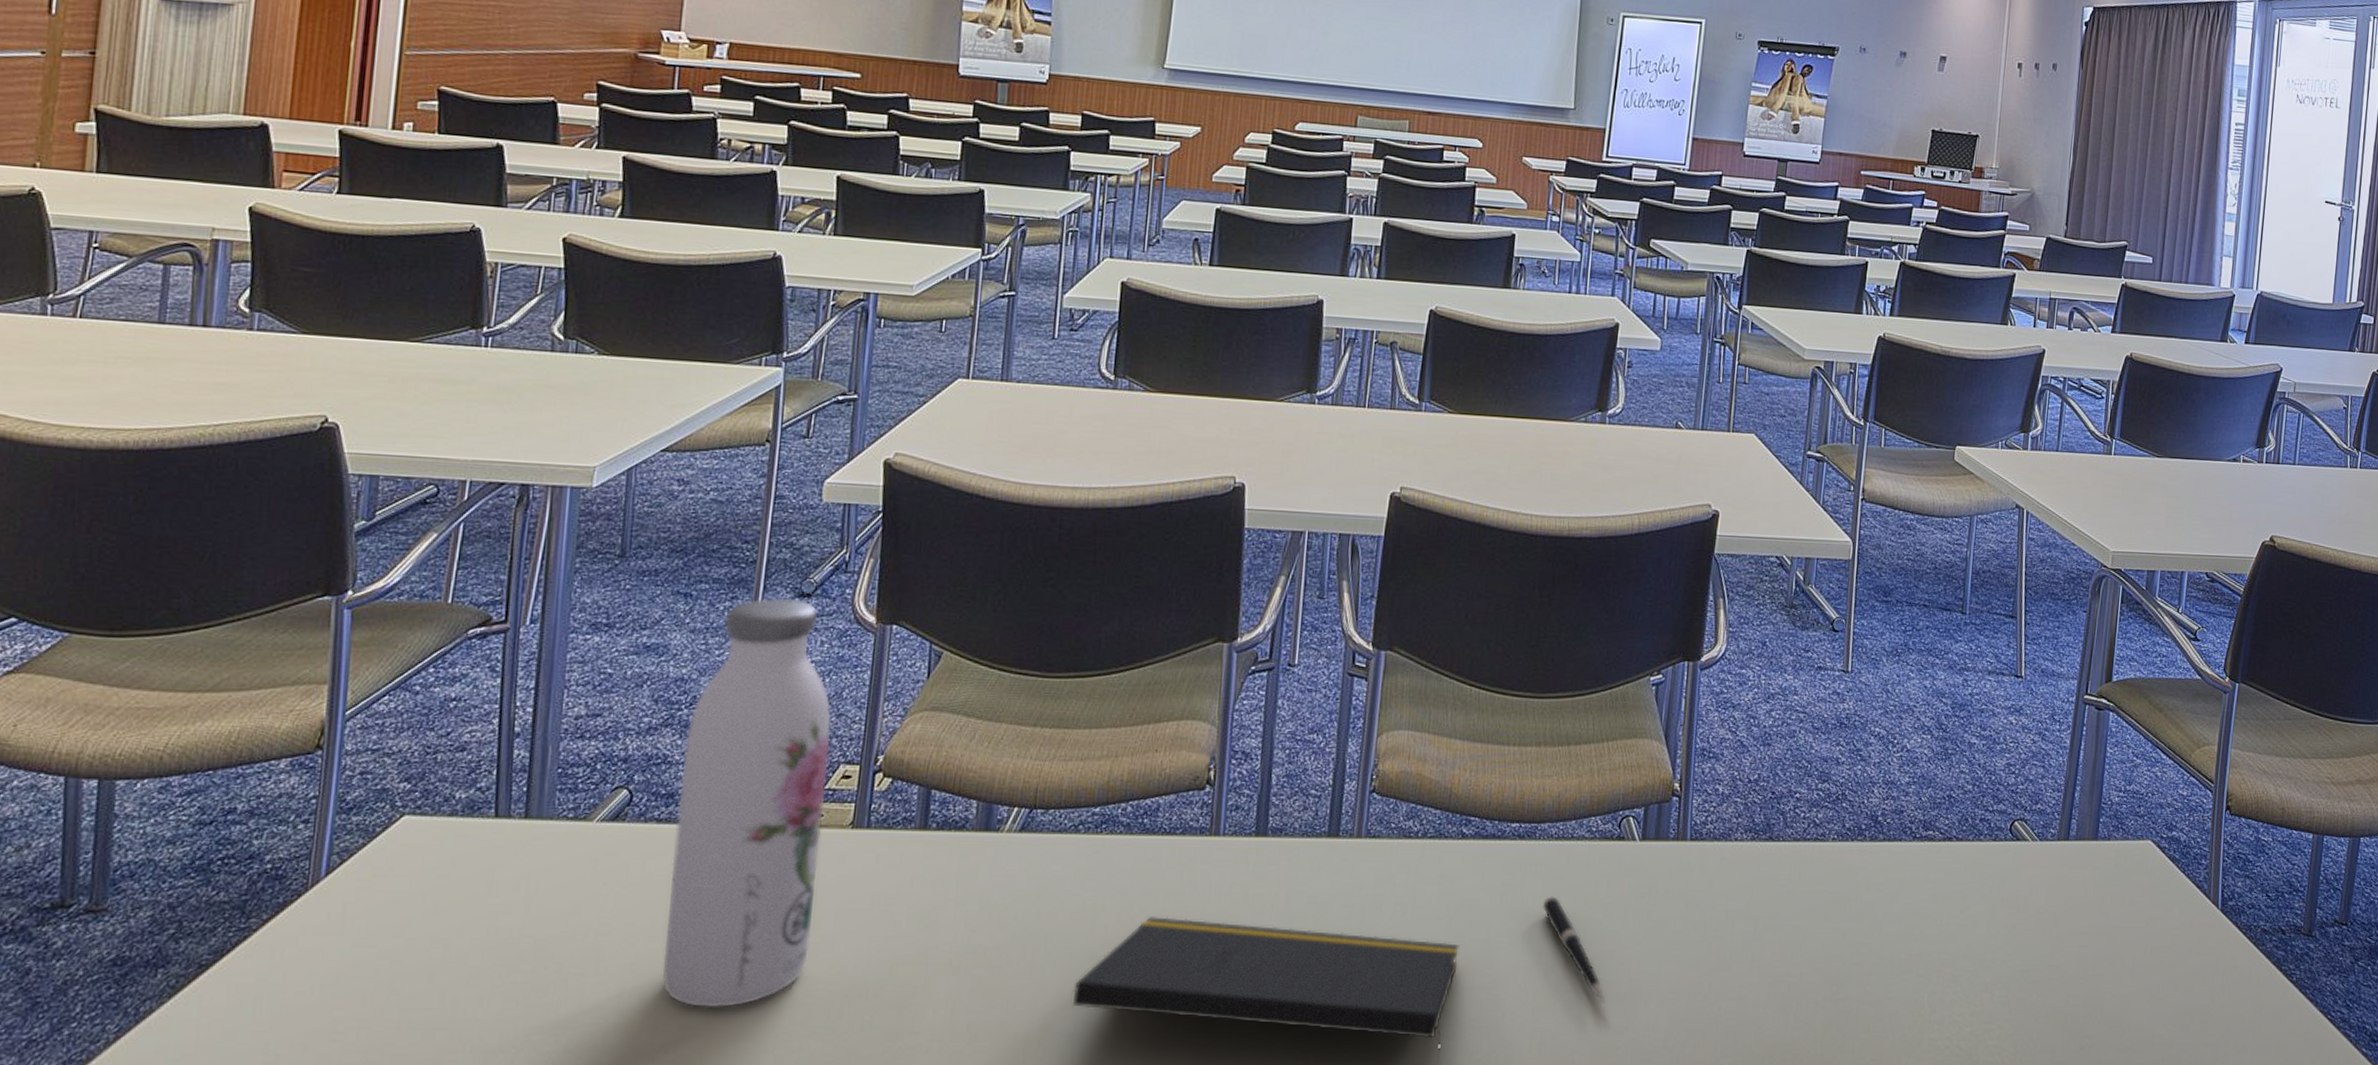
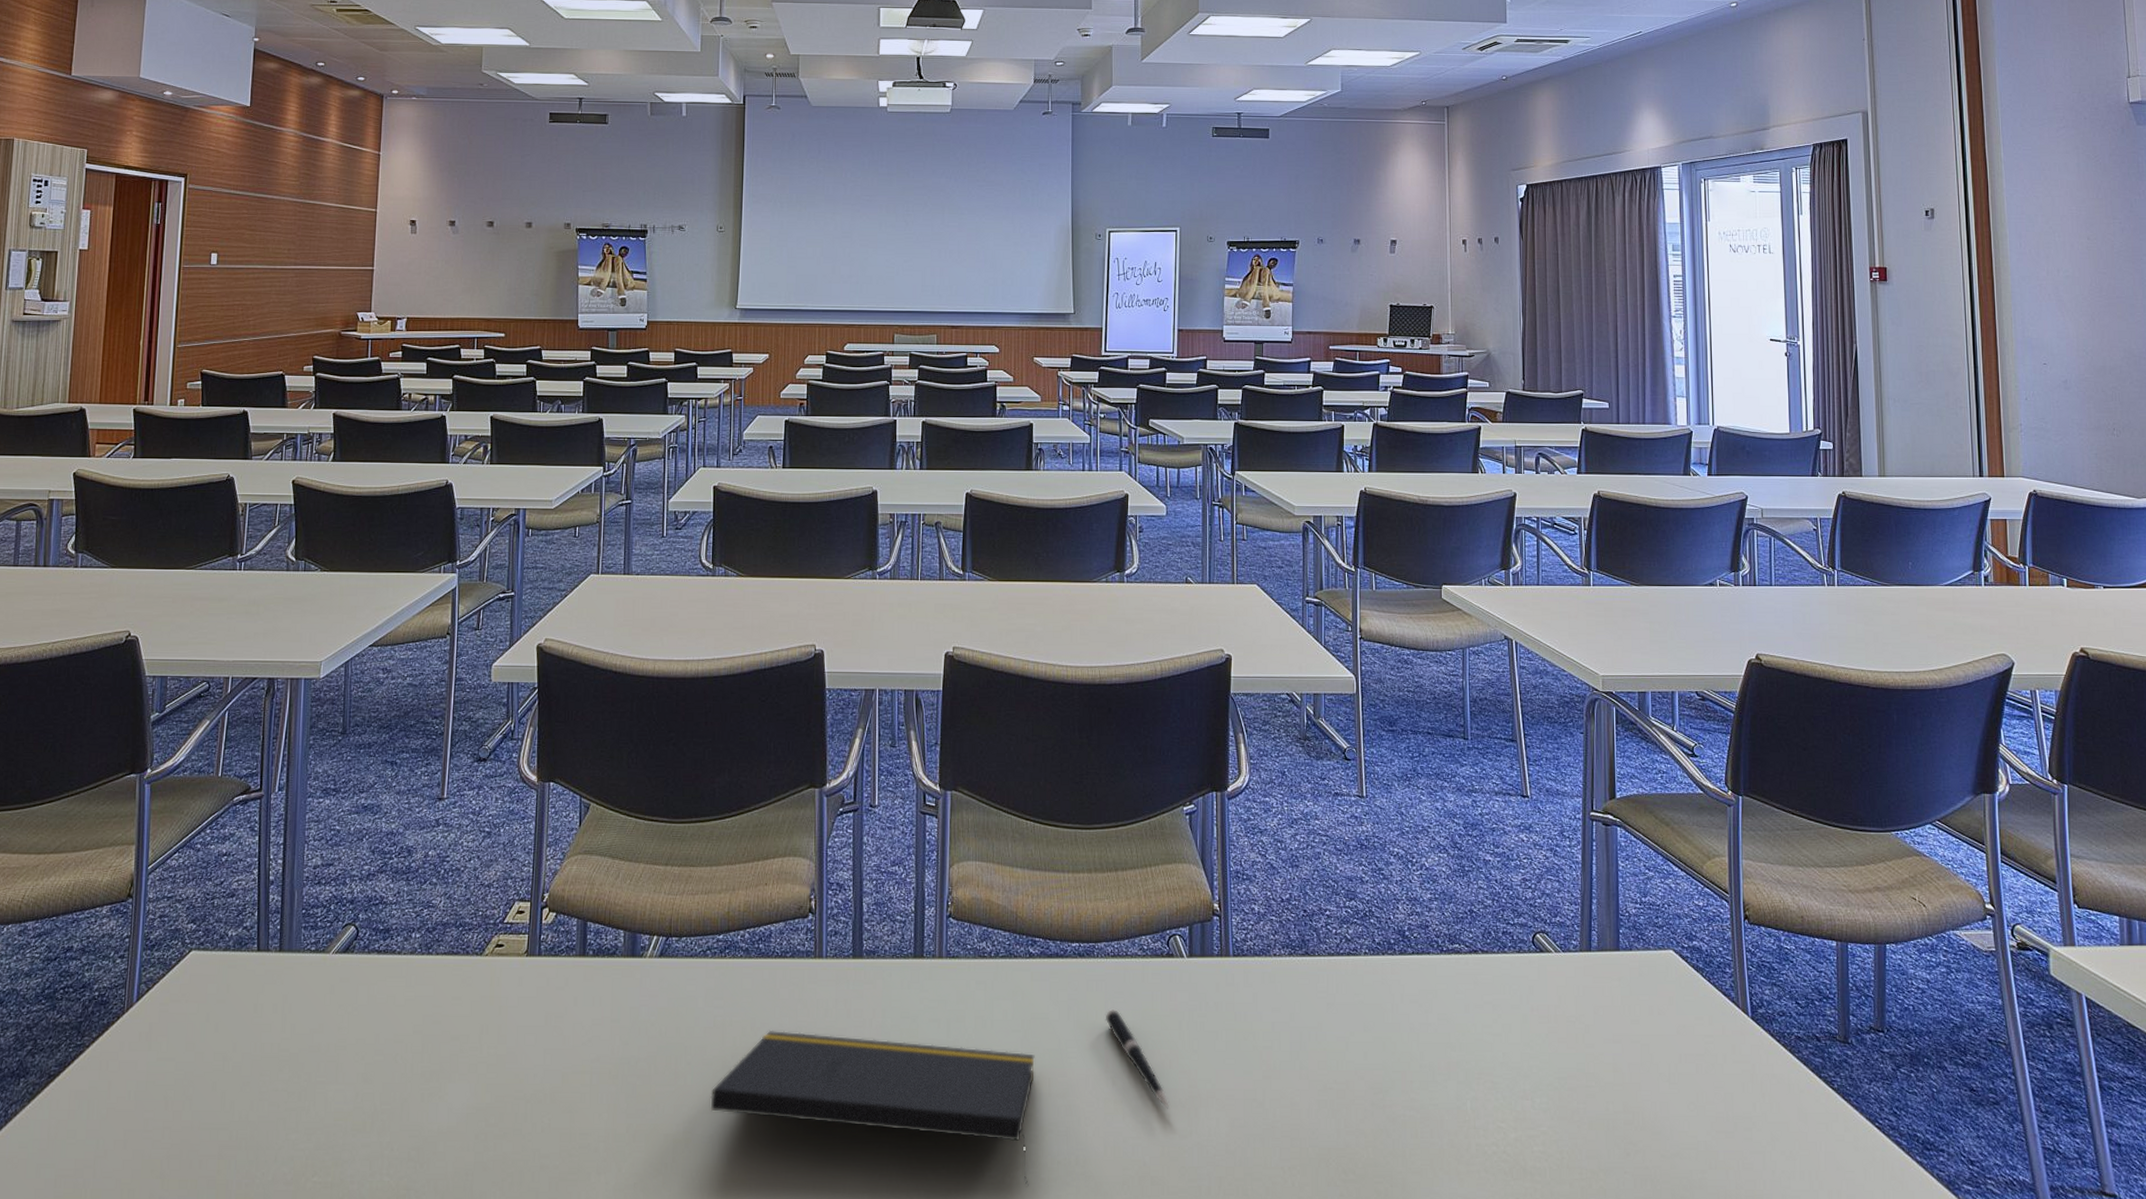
water bottle: present [662,597,832,1009] -> none [386,763,507,1112]

